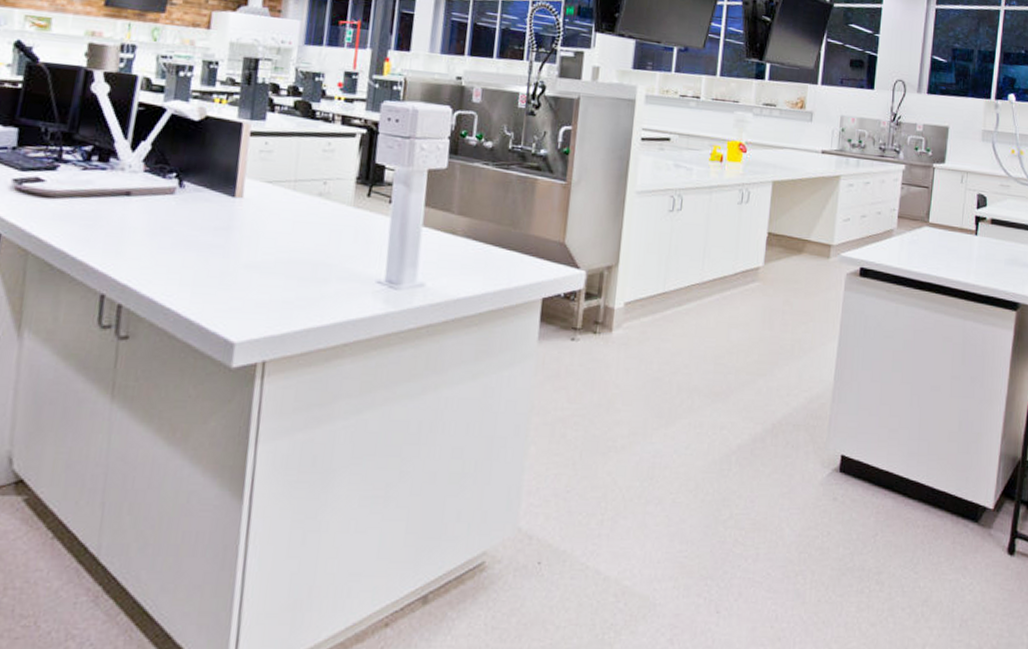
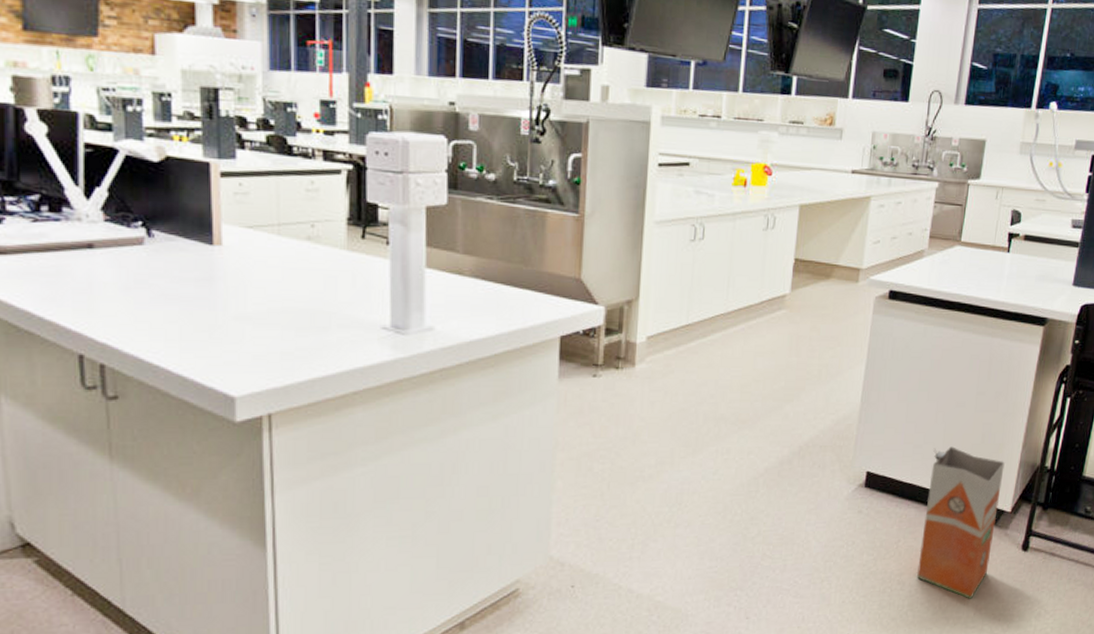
waste bin: none [896,433,984,607] -> present [916,446,1005,599]

